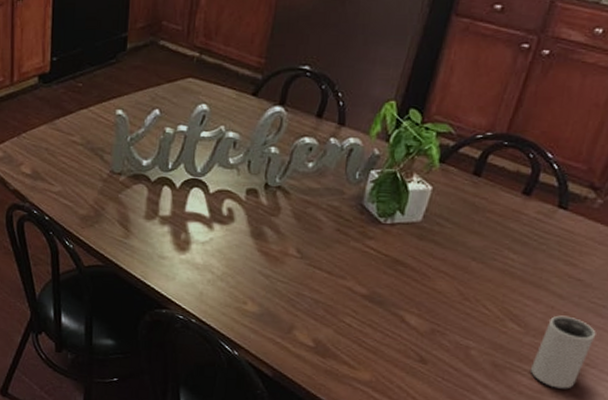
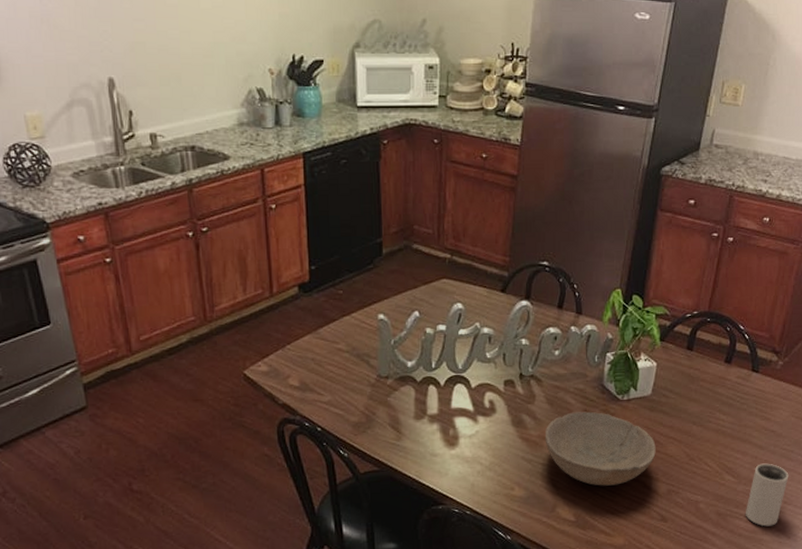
bowl: none [287,230,422,316] -> present [545,411,656,486]

